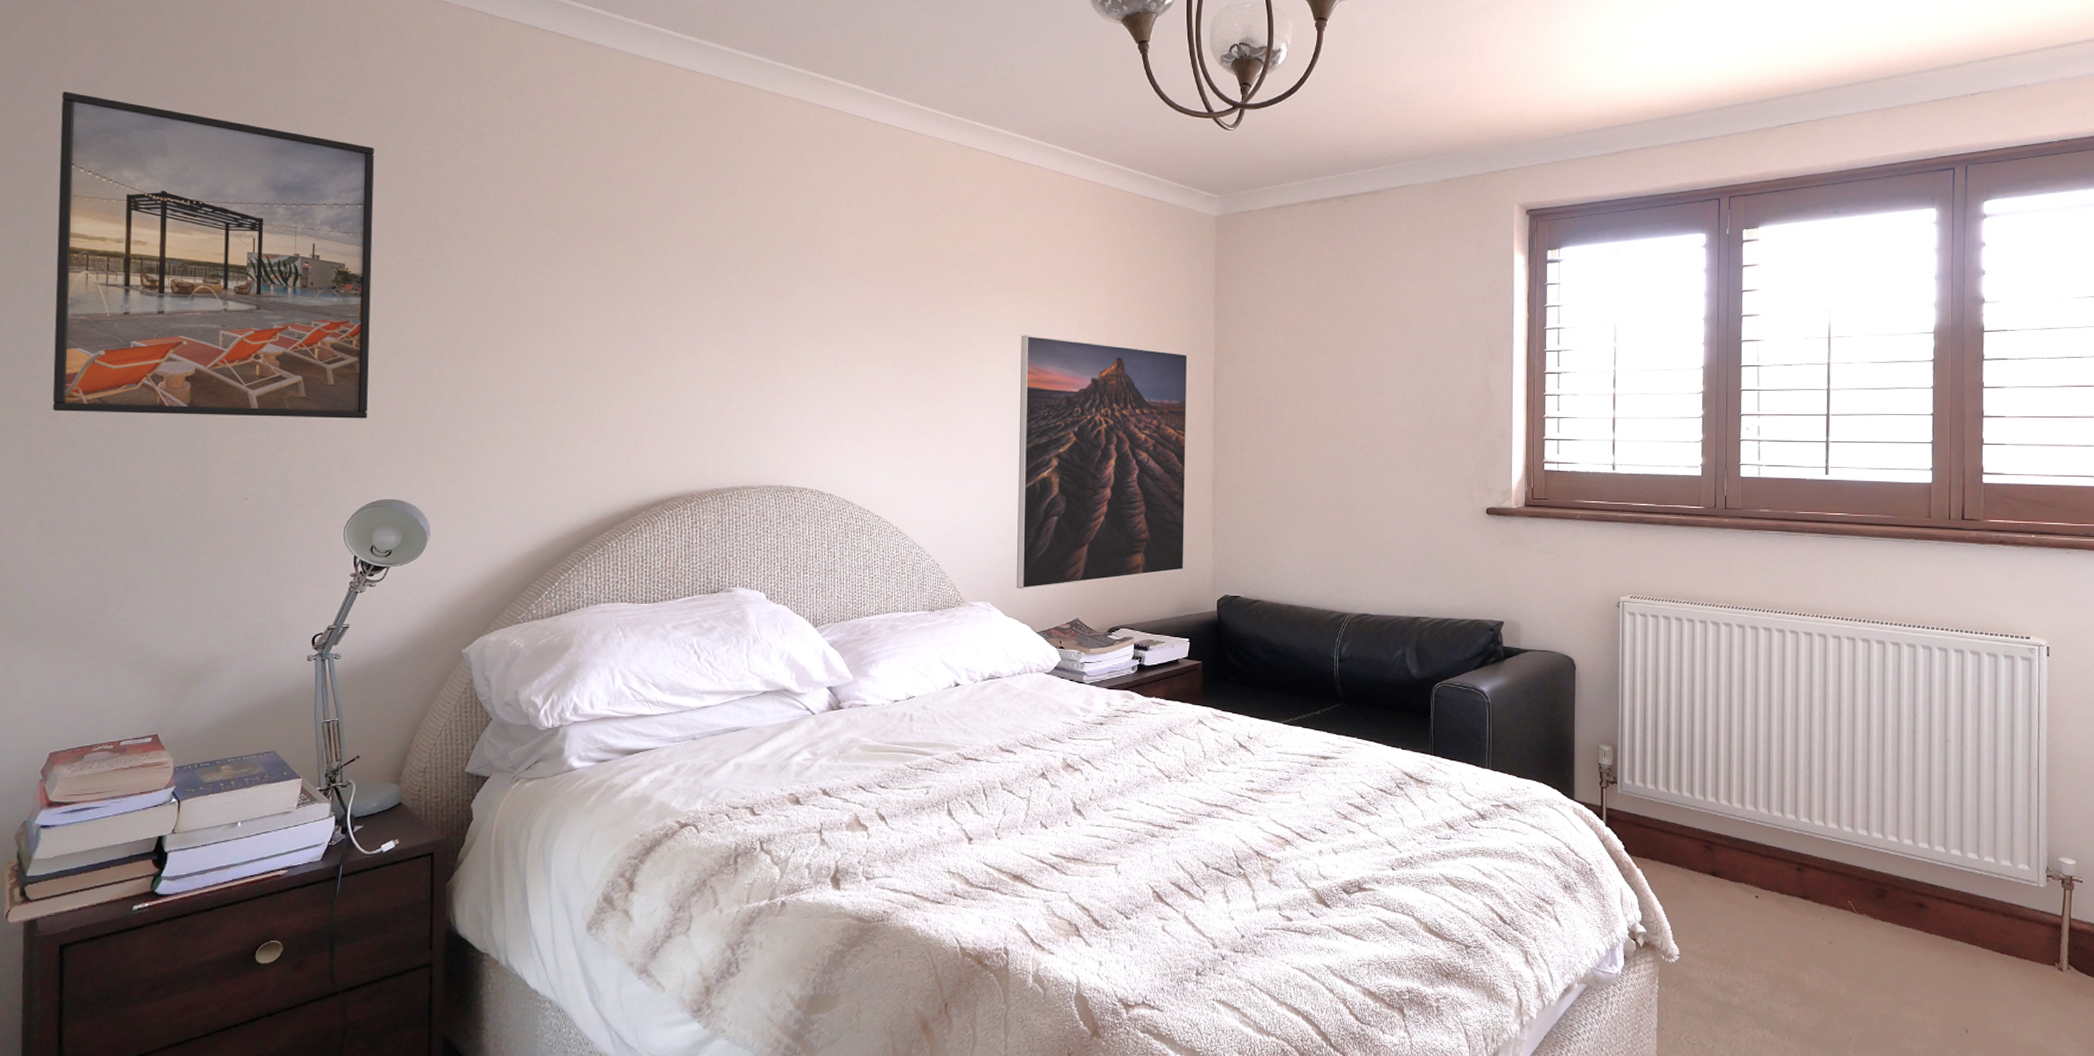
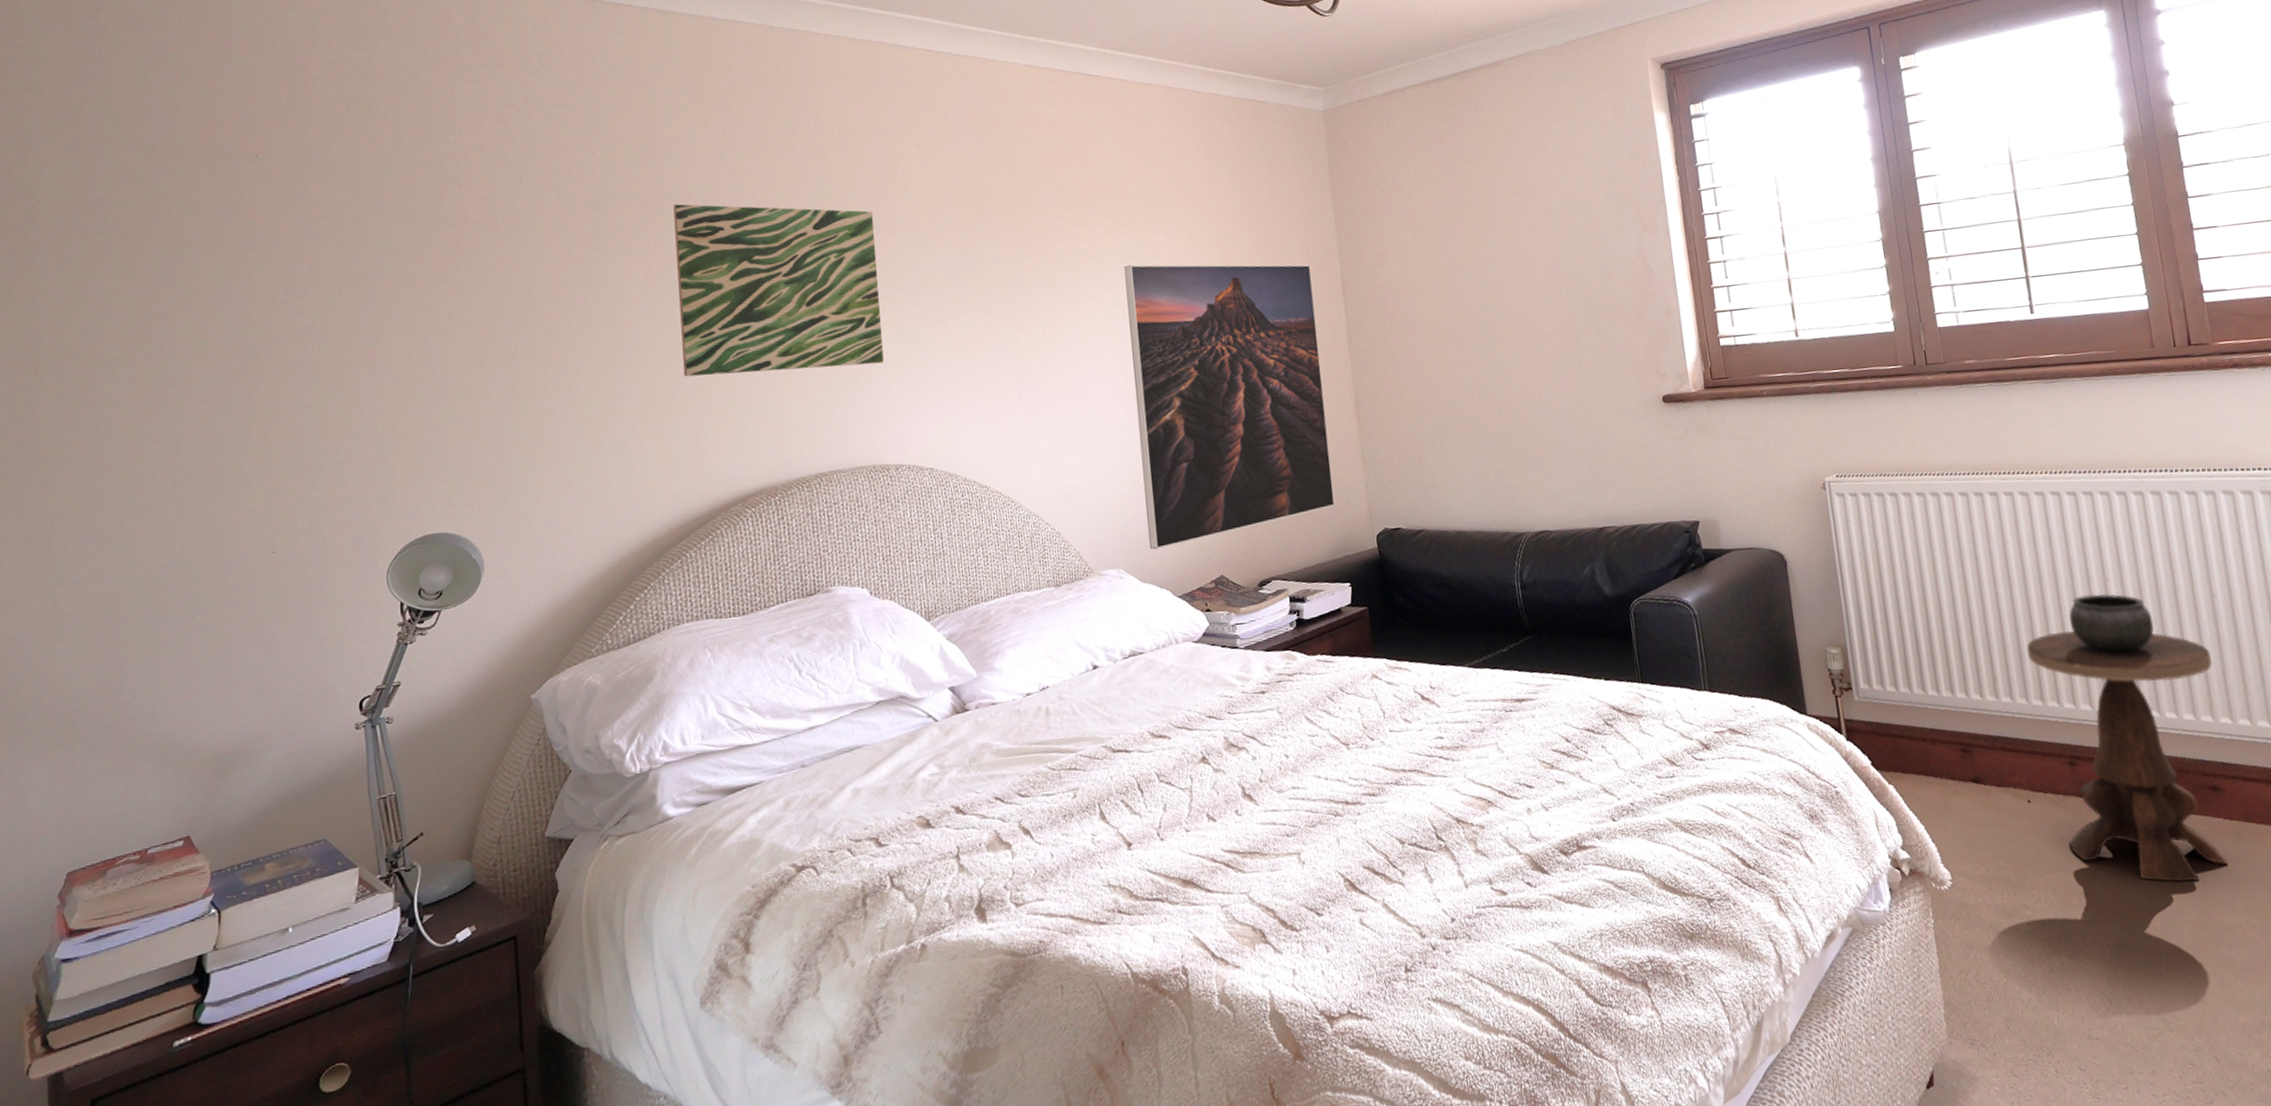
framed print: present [52,91,375,419] -> none [40,123,405,480]
wall art: none [620,232,802,396] -> present [673,204,884,377]
side table: none [1775,727,1937,981] -> present [2026,594,2228,883]

